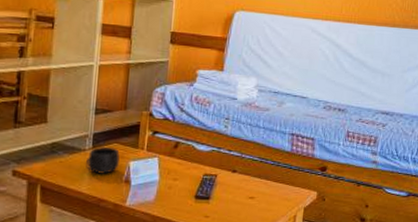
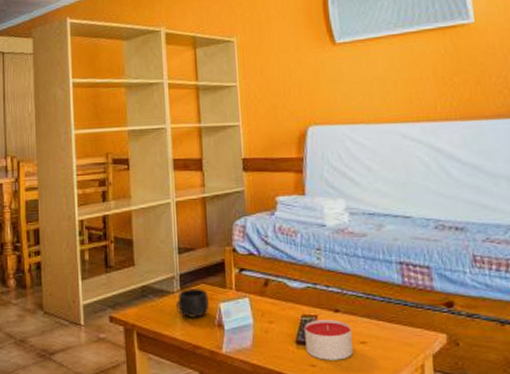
candle: none [203,178,244,212] -> present [304,319,353,360]

